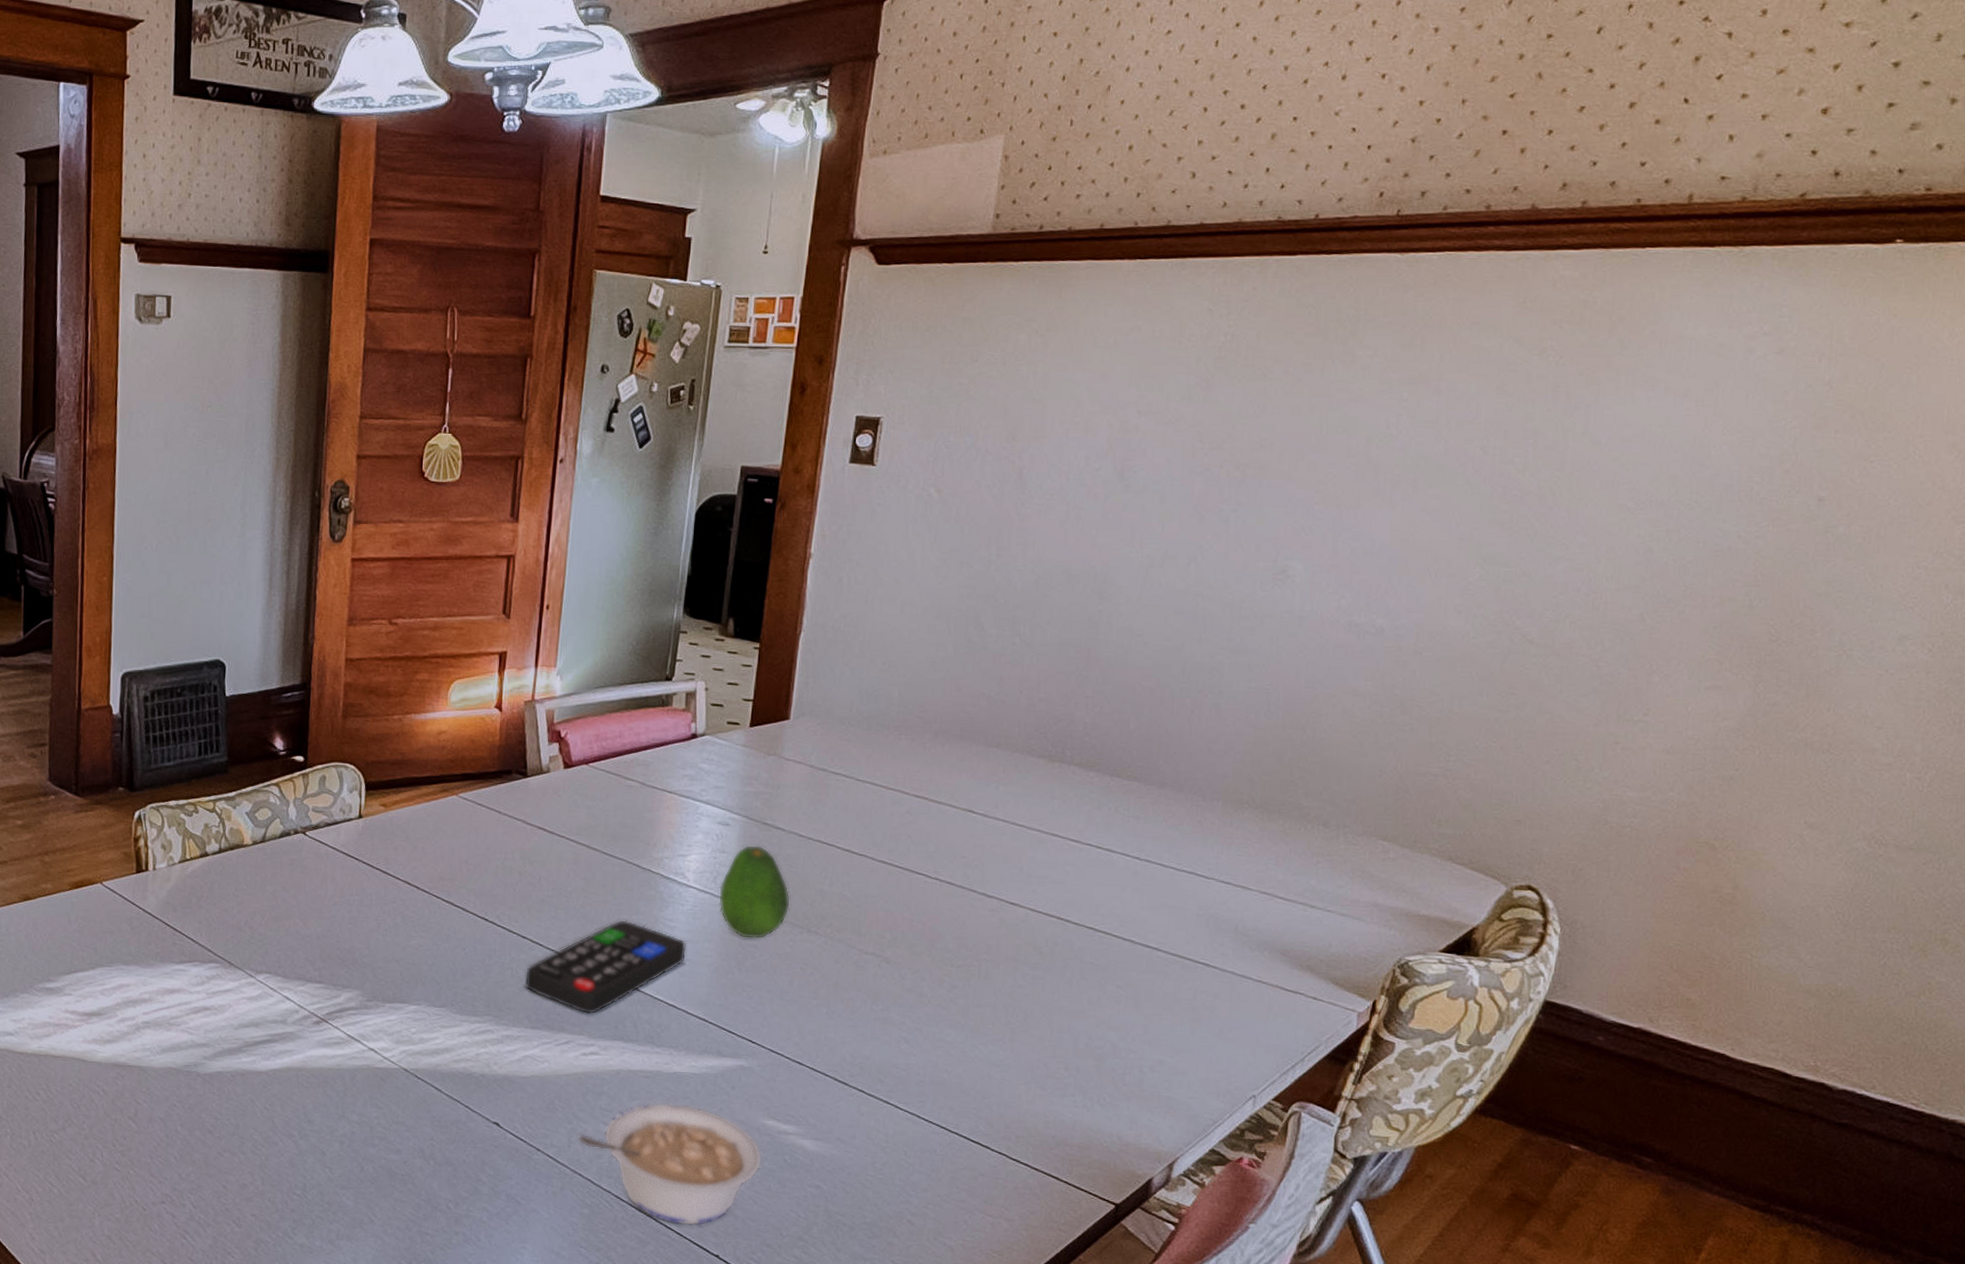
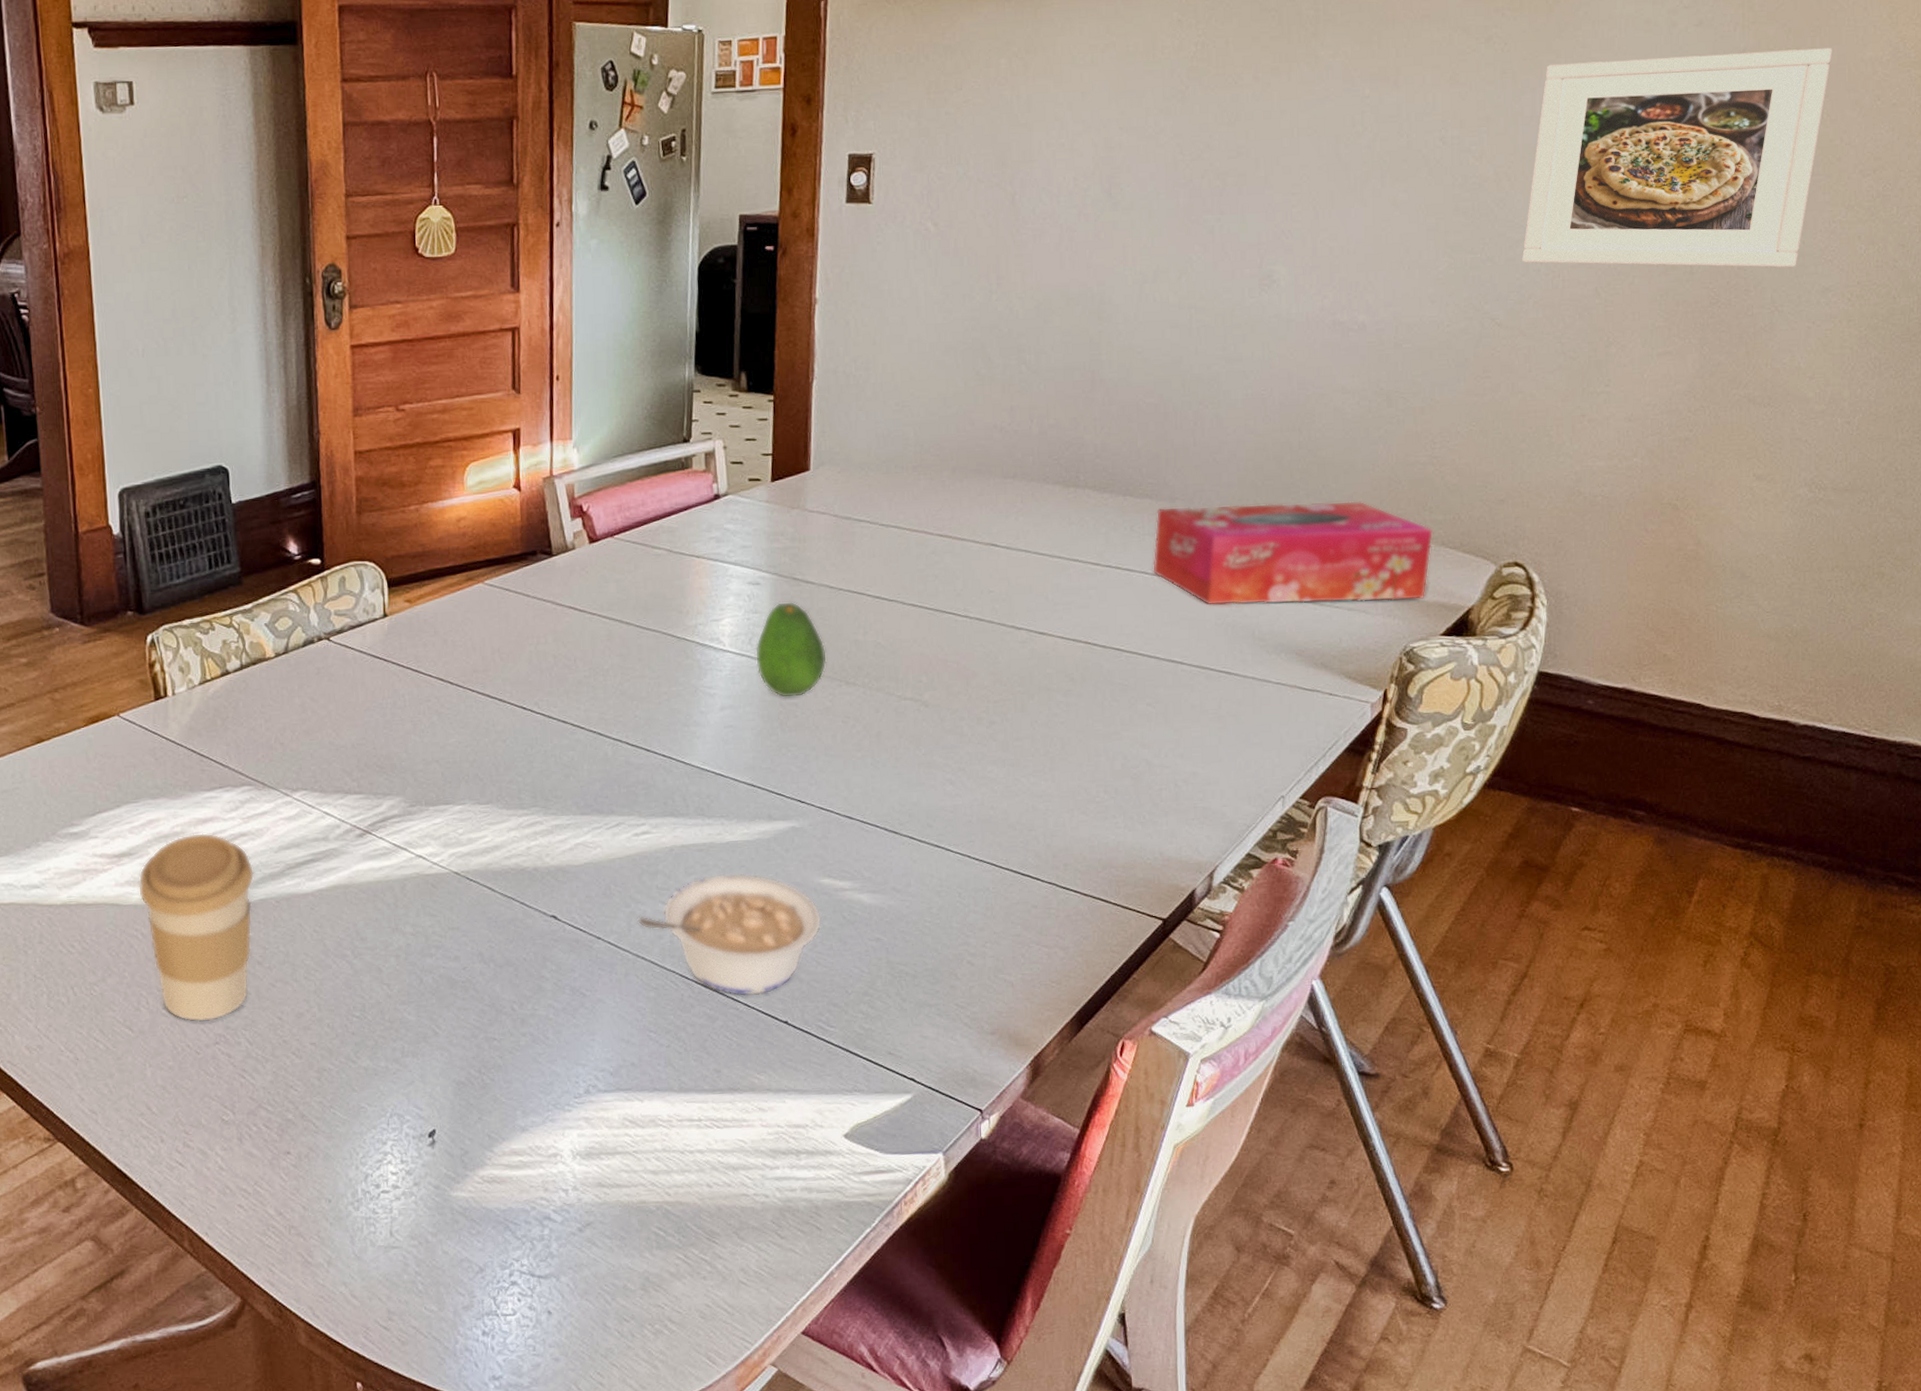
coffee cup: none [104,1002,214,1181] -> present [138,833,255,1022]
remote control: present [524,920,687,1015] -> none [568,692,729,794]
tissue box: none [1134,791,1441,913] -> present [1152,501,1434,606]
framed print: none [1560,381,1932,612] -> present [1521,48,1834,268]

